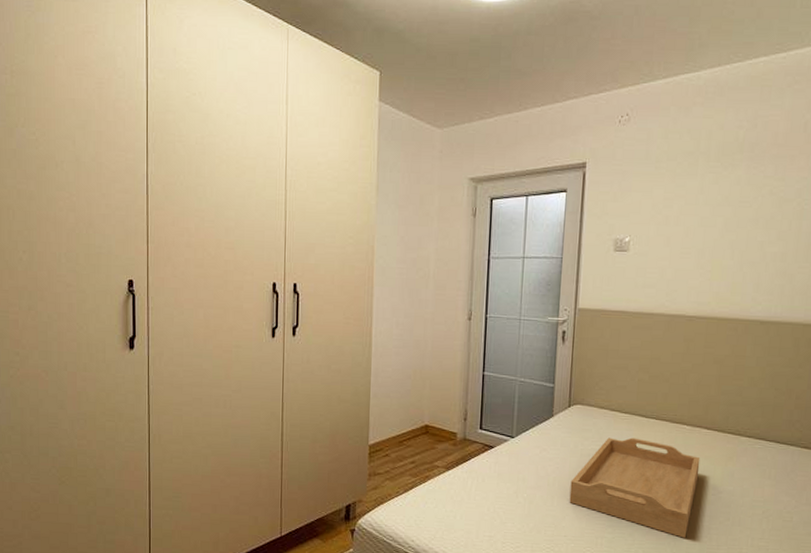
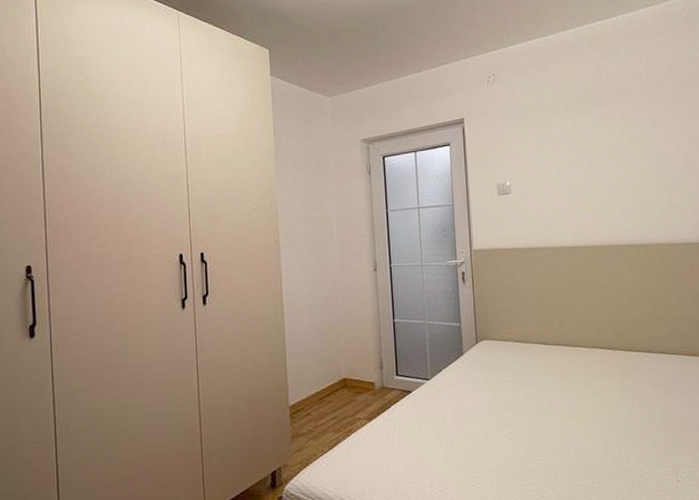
serving tray: present [569,437,701,538] -> none [487,365,601,456]

